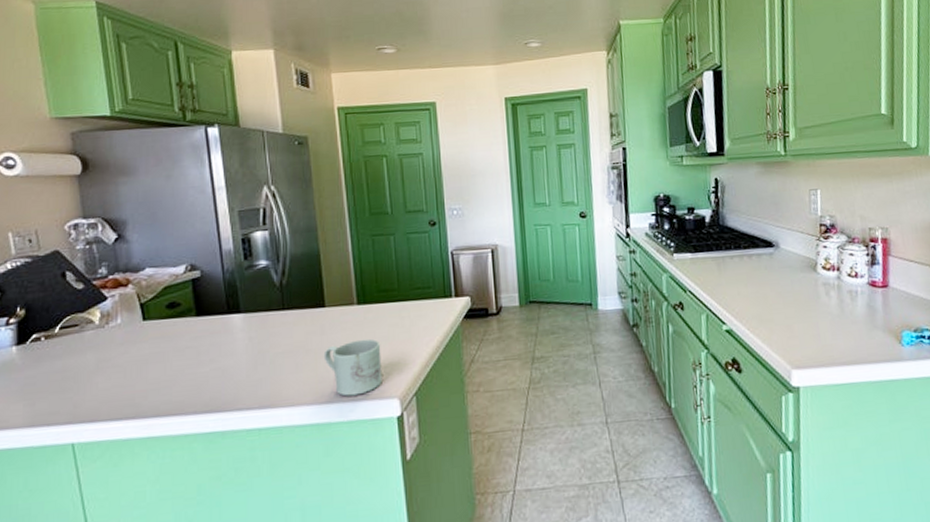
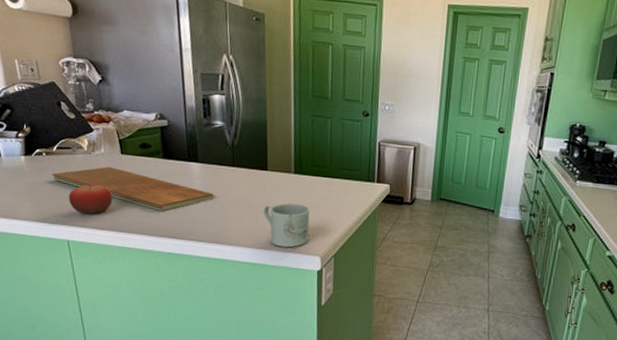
chopping board: none [52,338,264,382] -> present [52,167,215,211]
fruit: none [73,361,133,405] -> present [68,181,113,215]

